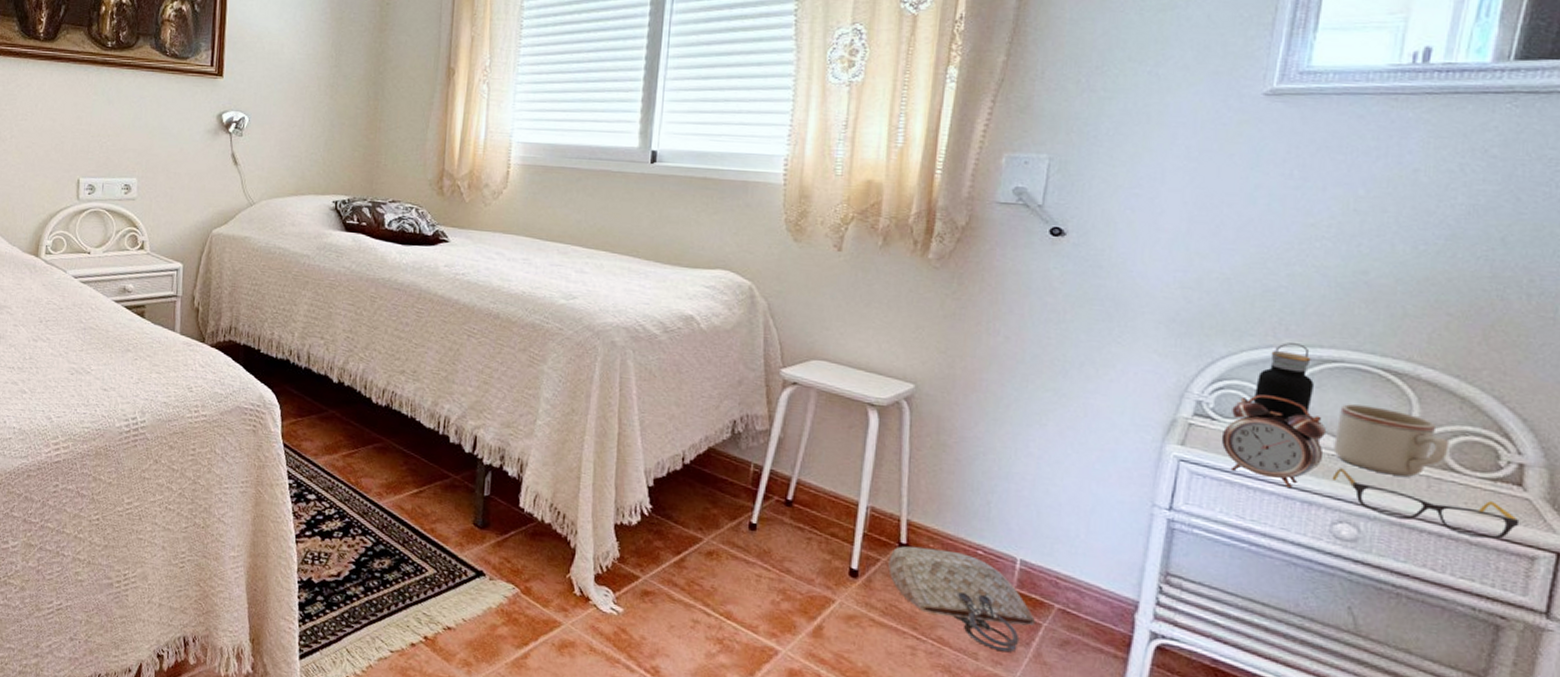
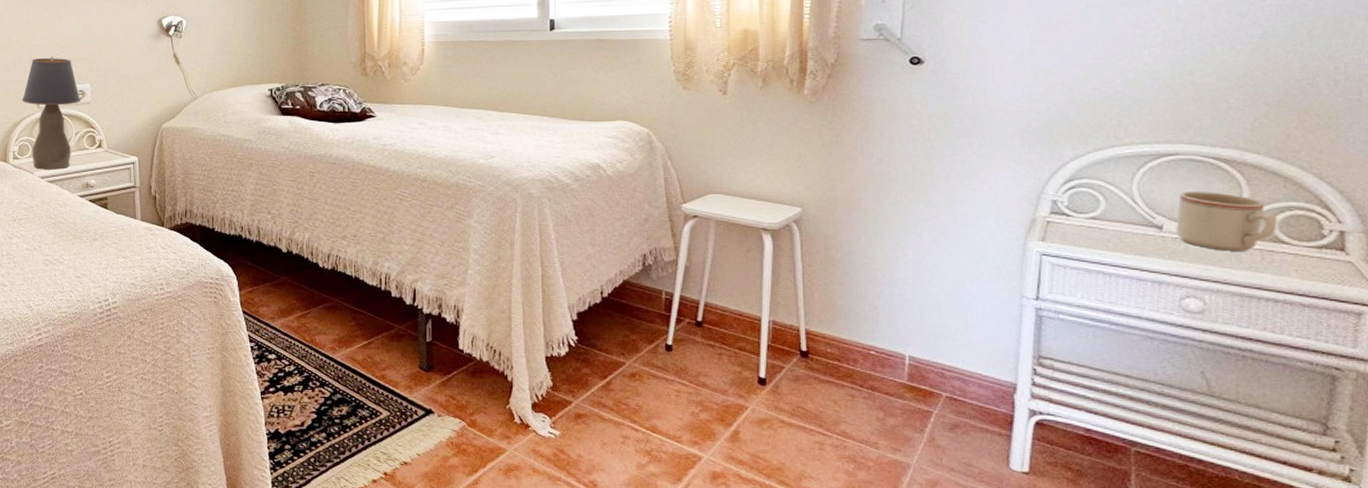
table lamp: none [60,144,126,270] -> present [21,56,82,170]
handbag: present [888,546,1036,653] -> none [792,352,928,440]
alarm clock: present [1221,394,1327,489] -> none [1076,190,1169,271]
water bottle: present [1253,342,1314,420] -> none [1102,142,1154,210]
eyeglasses: present [1332,468,1520,540] -> none [1177,249,1345,301]

